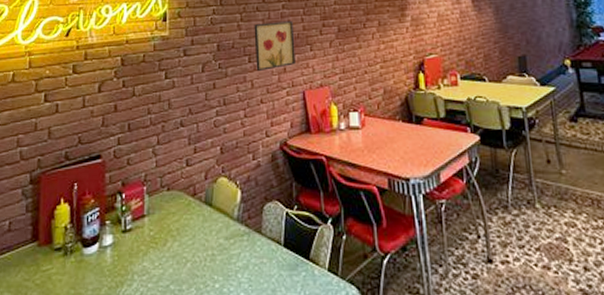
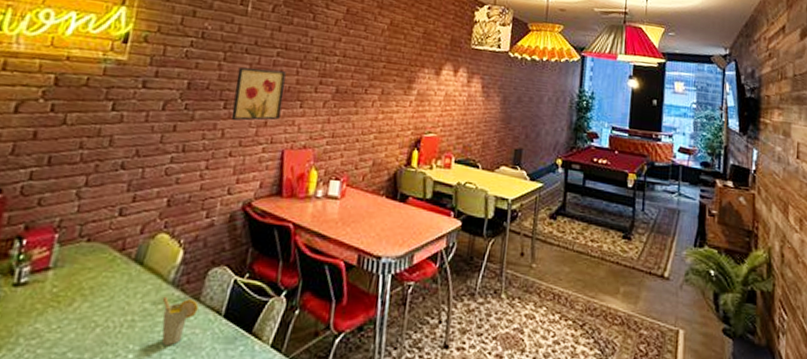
cup: none [232,231,262,274] -> present [161,296,199,345]

